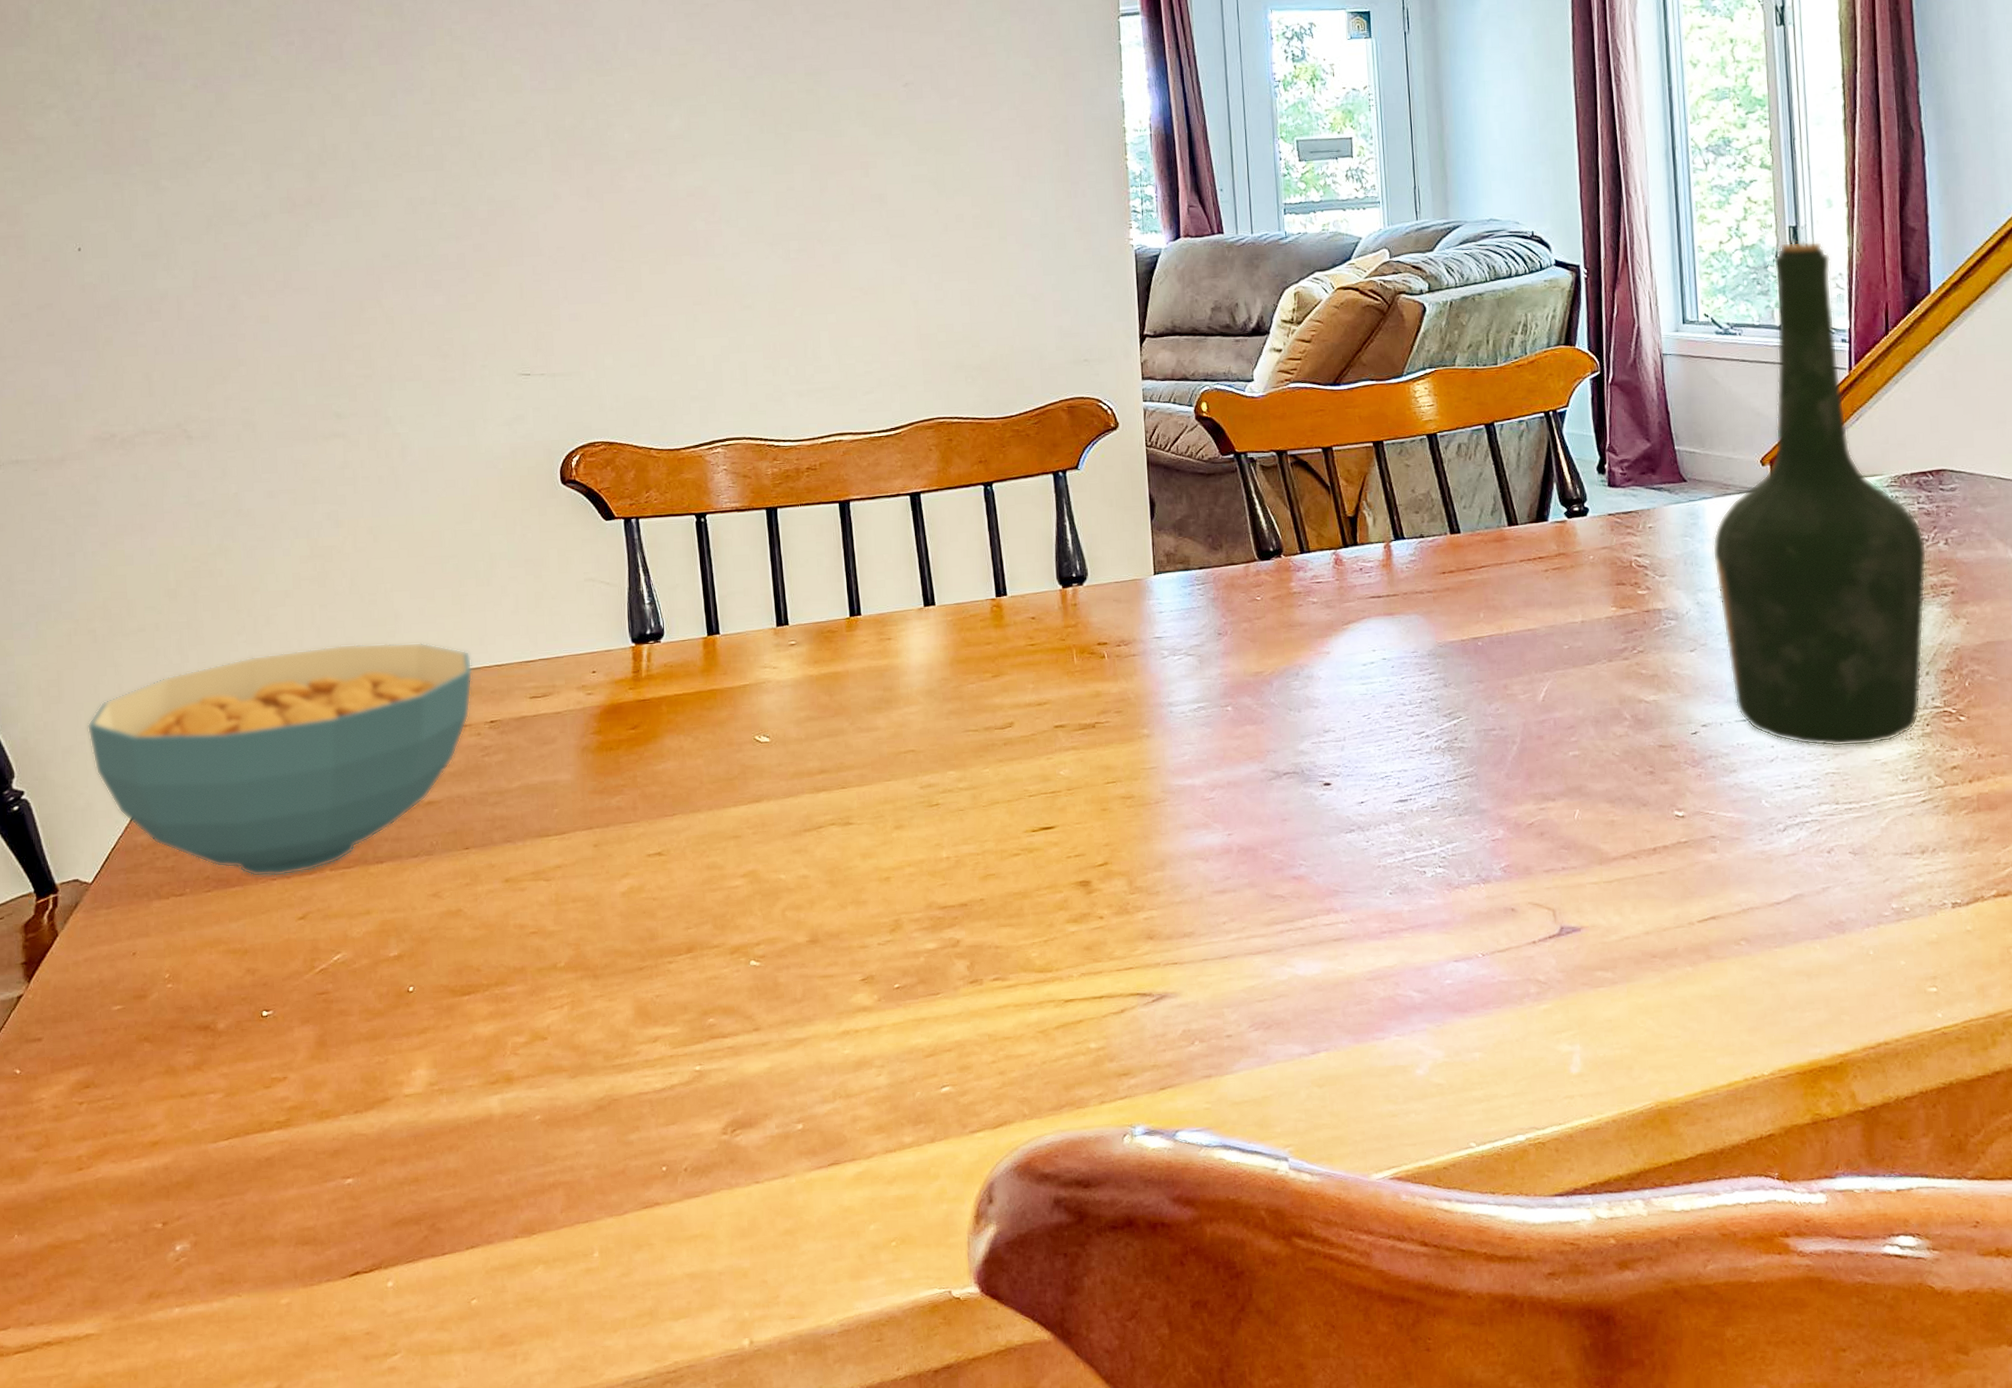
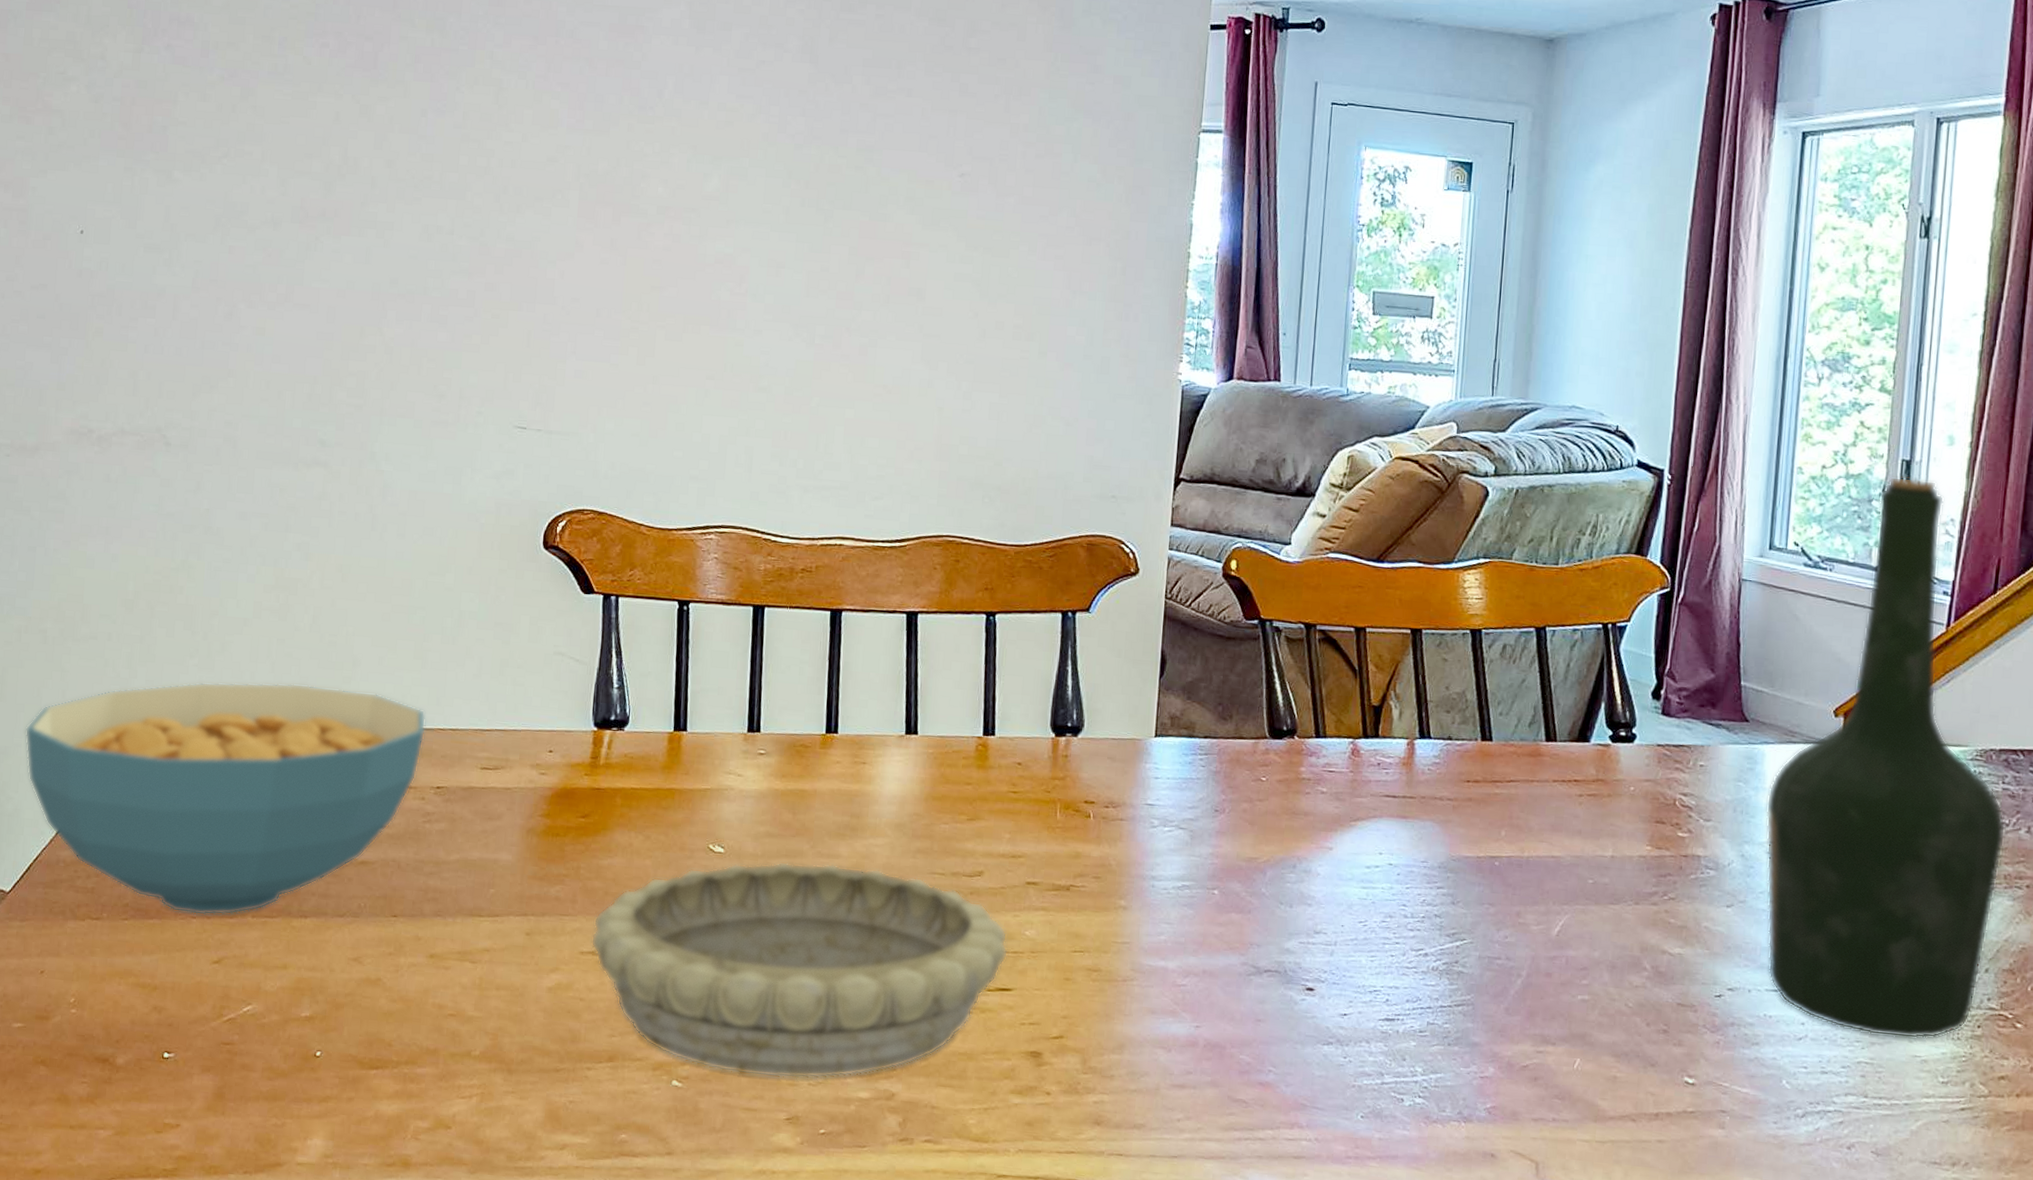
decorative bowl: none [656,735,1047,945] -> present [591,861,1009,1079]

